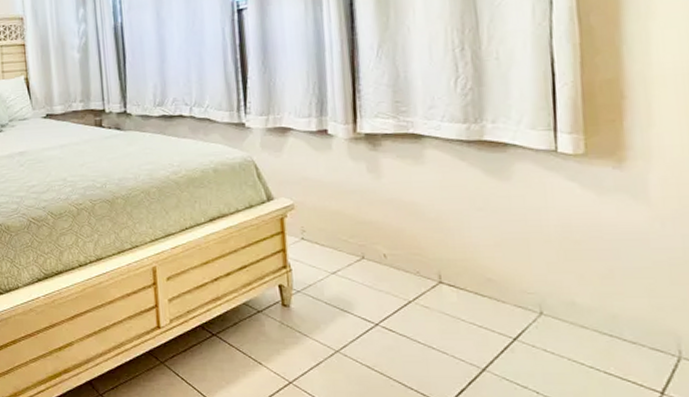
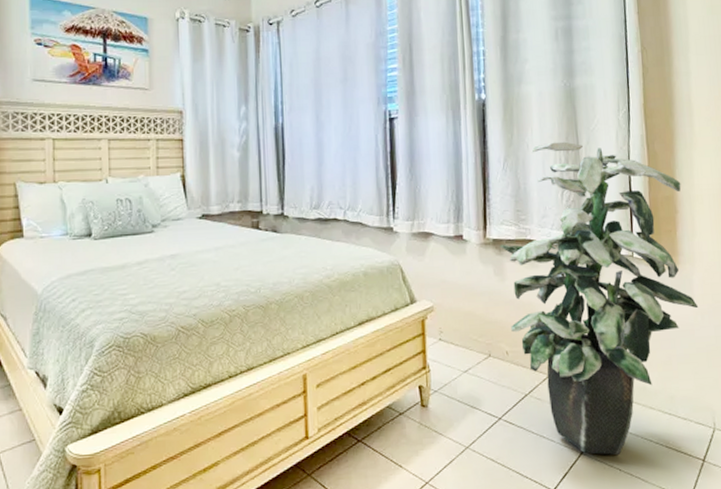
indoor plant: none [373,21,657,375] -> present [499,141,699,455]

